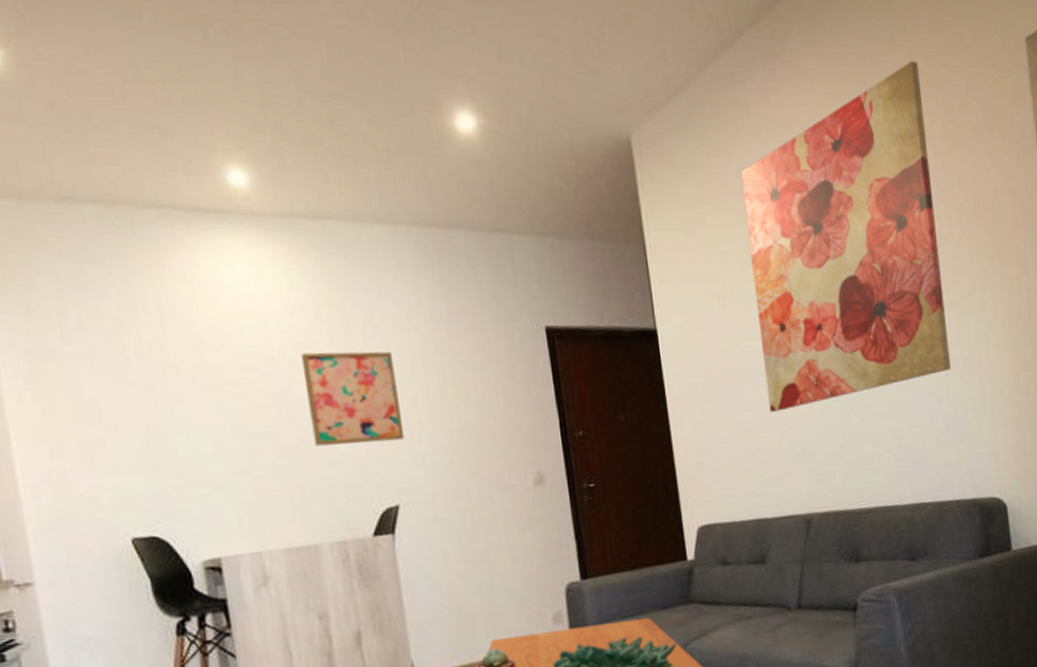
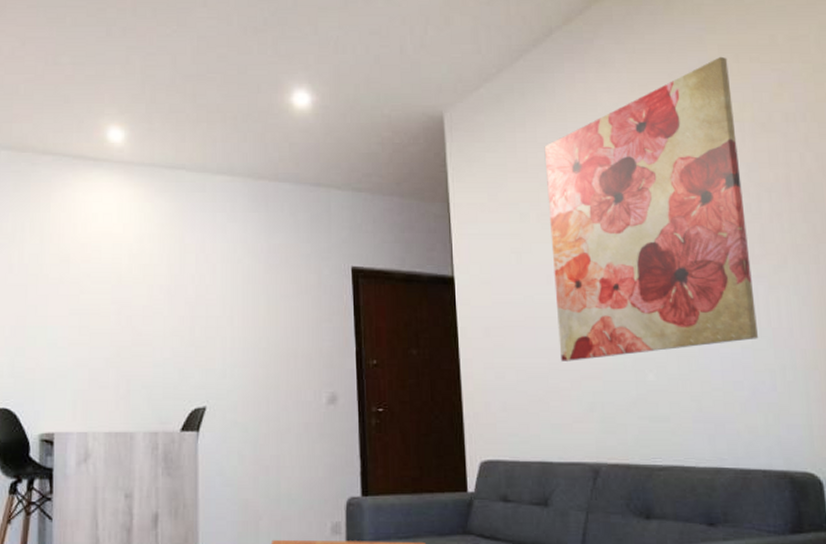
wall art: present [300,351,405,447] -> none [143,273,219,351]

